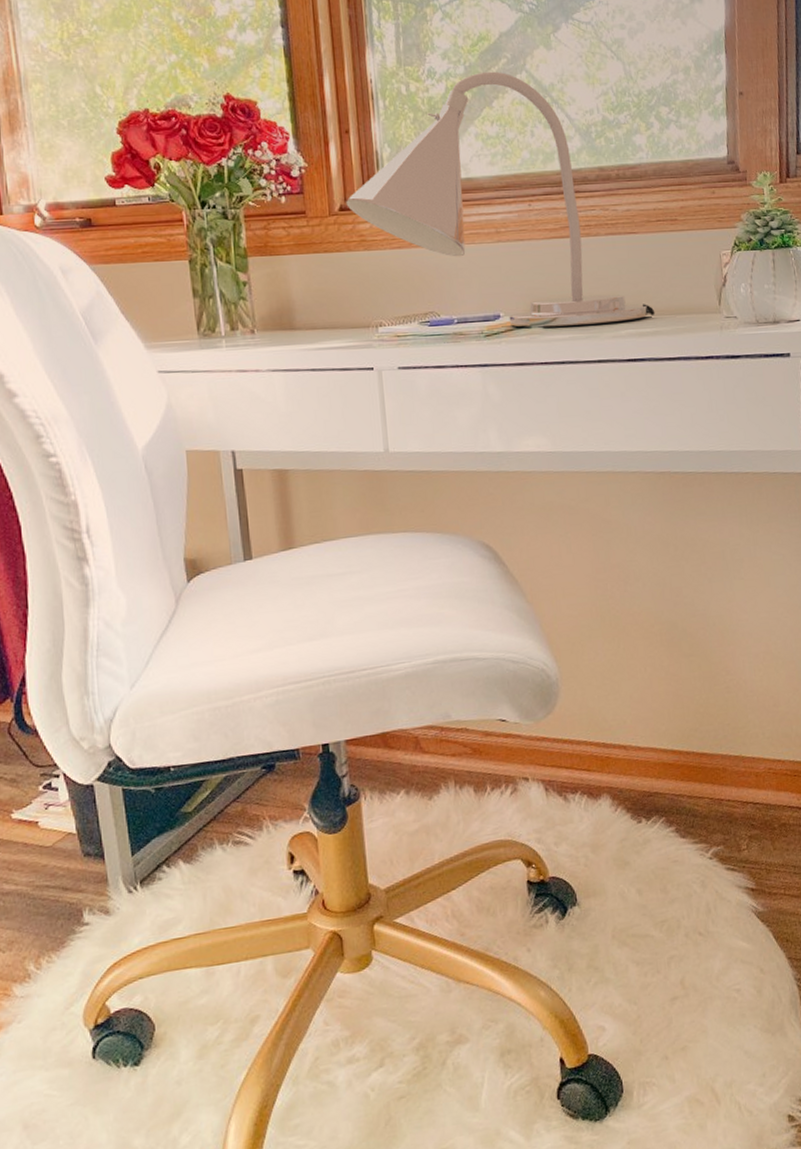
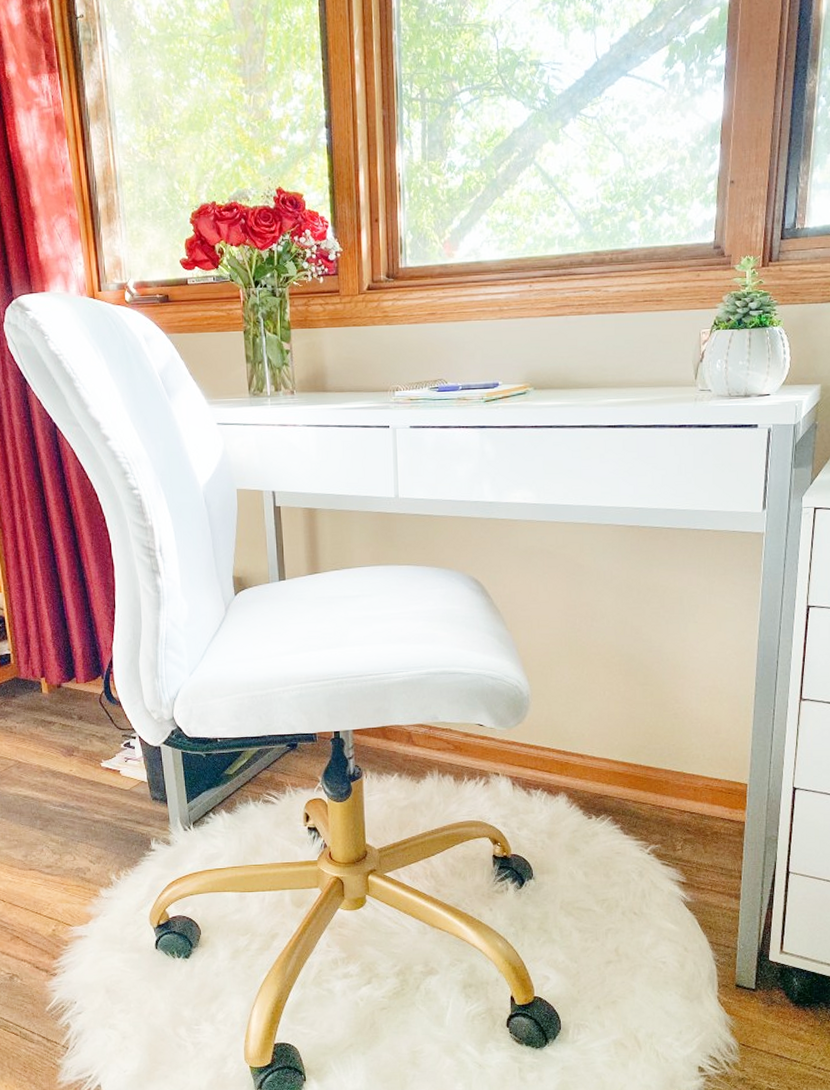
table lamp: present [346,71,655,328] -> none [373,164,636,395]

